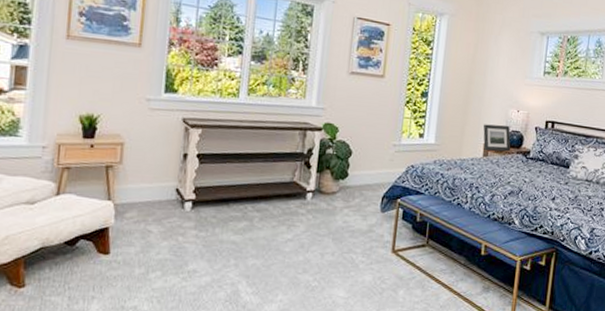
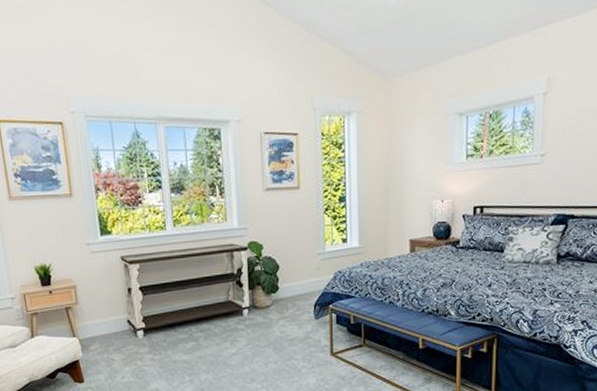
picture frame: present [483,124,511,152] -> none [407,217,439,247]

